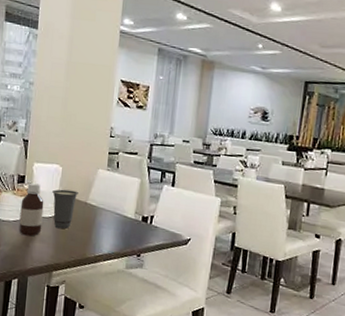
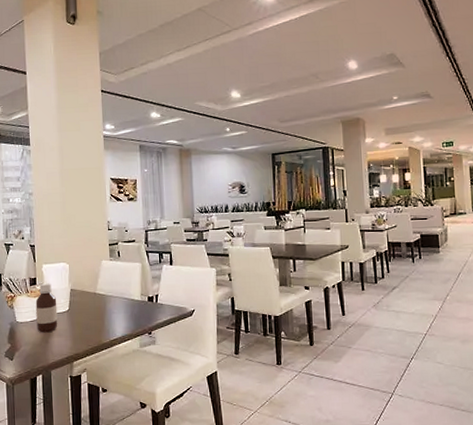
cup: present [52,189,78,229] -> none [63,284,87,321]

